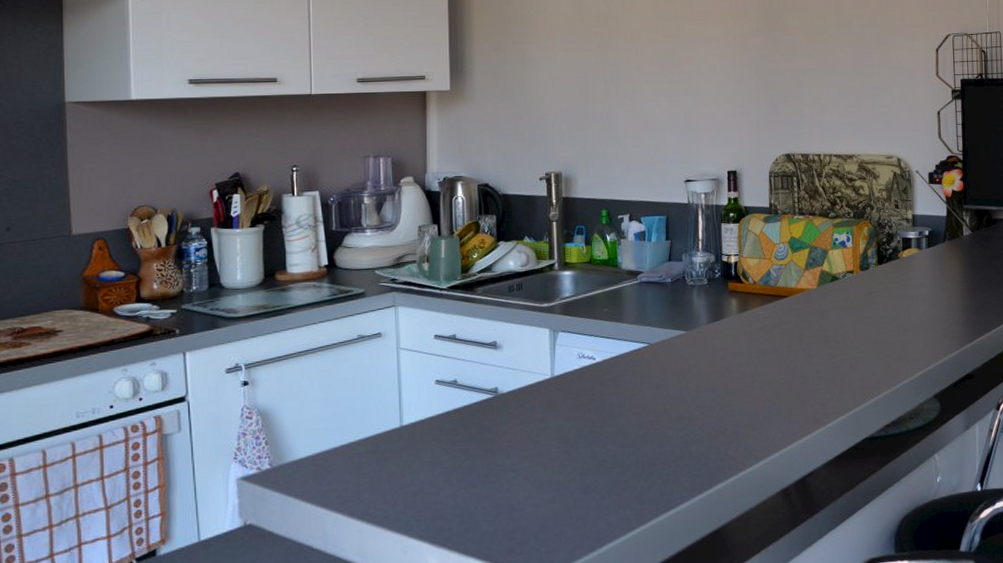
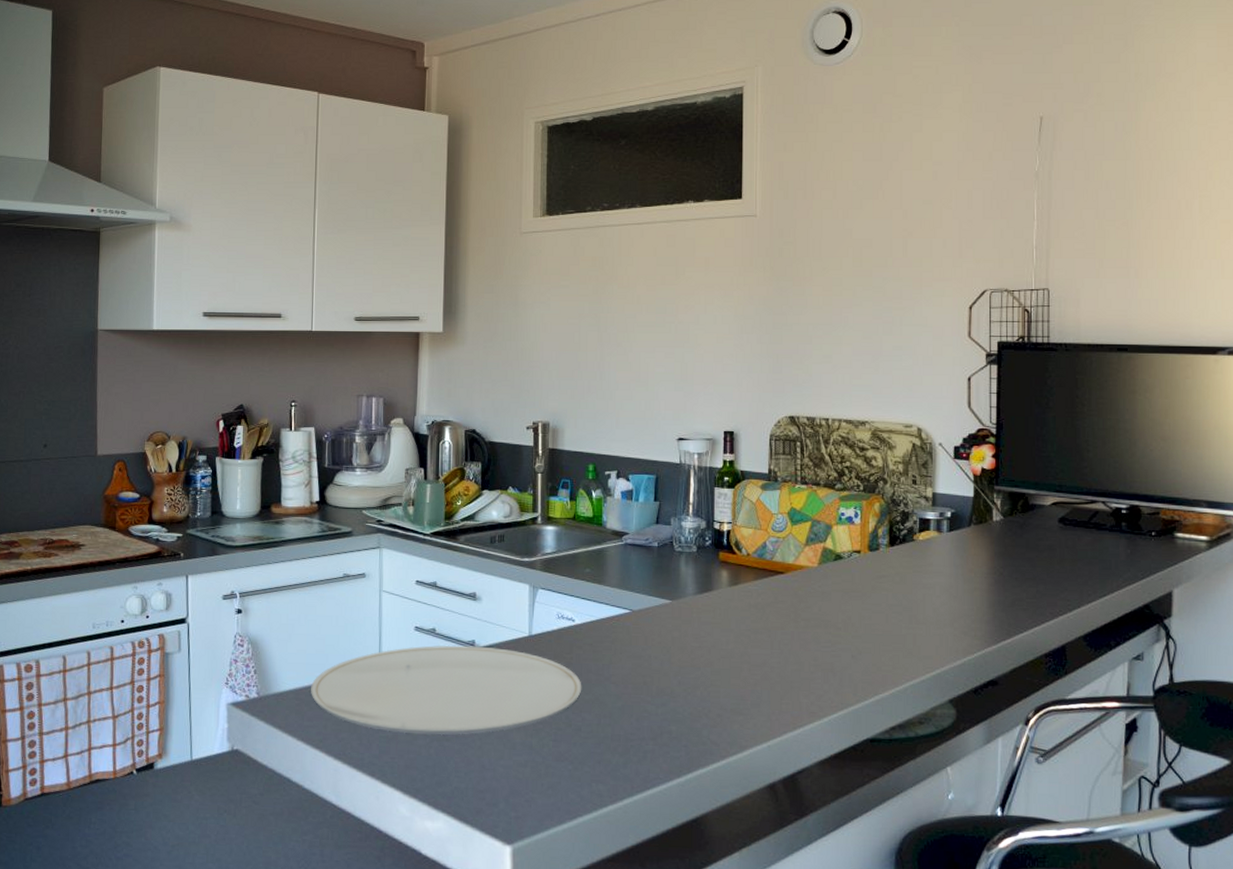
plate: none [328,392,606,486] -> present [311,645,582,736]

